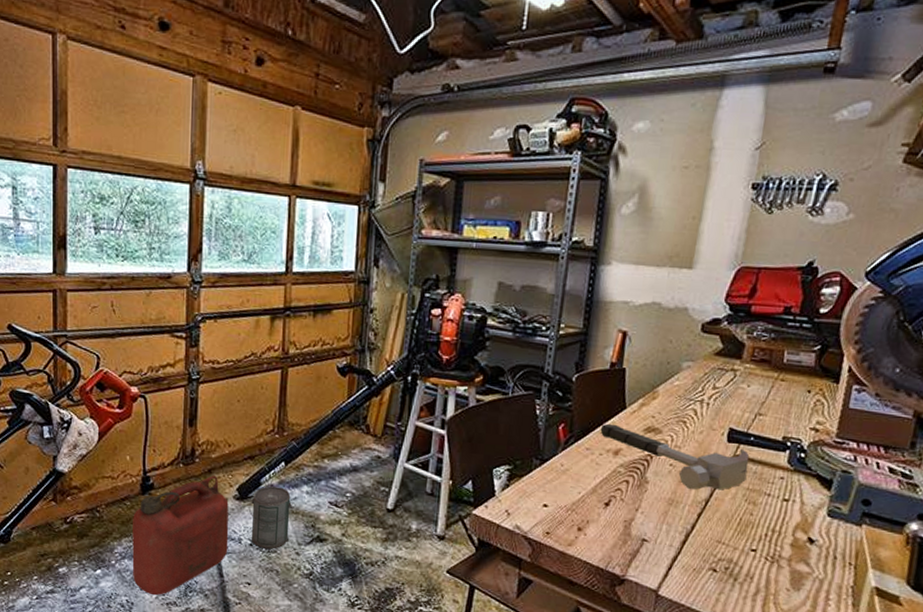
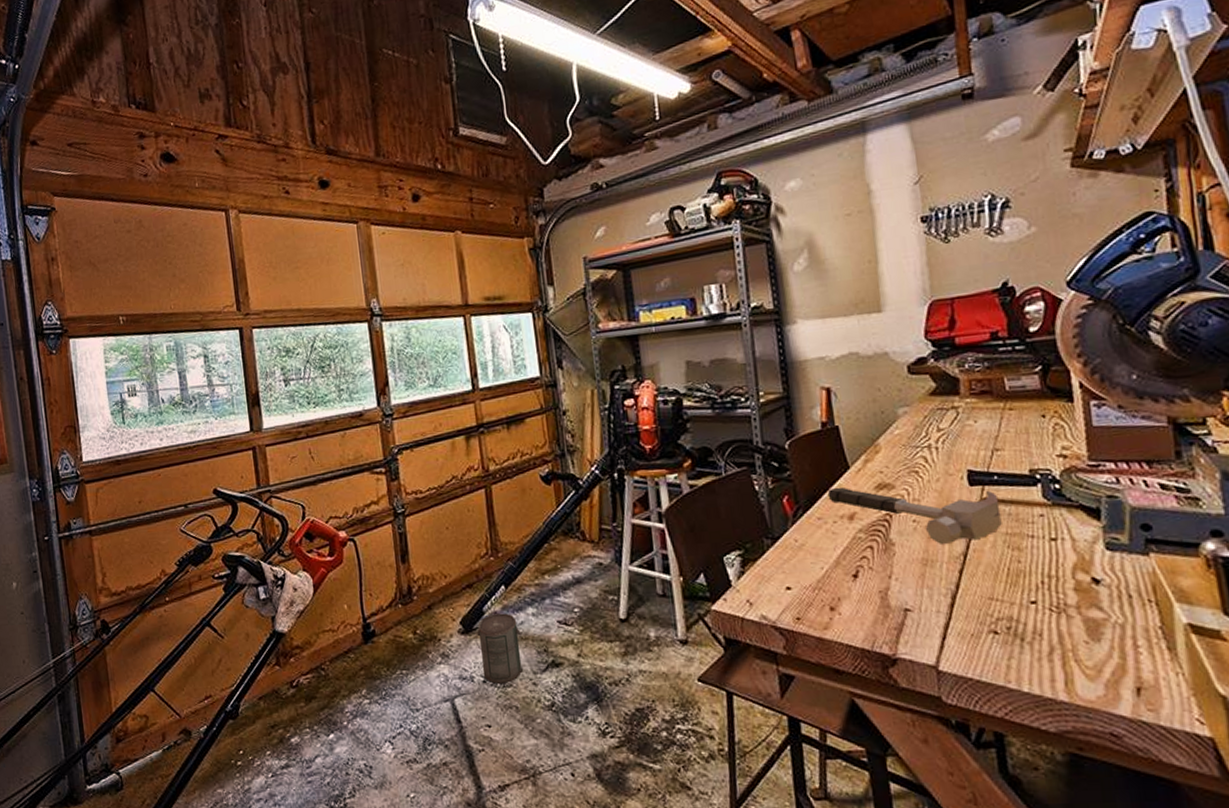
fuel can: present [132,476,229,596] -> none [359,612,462,755]

